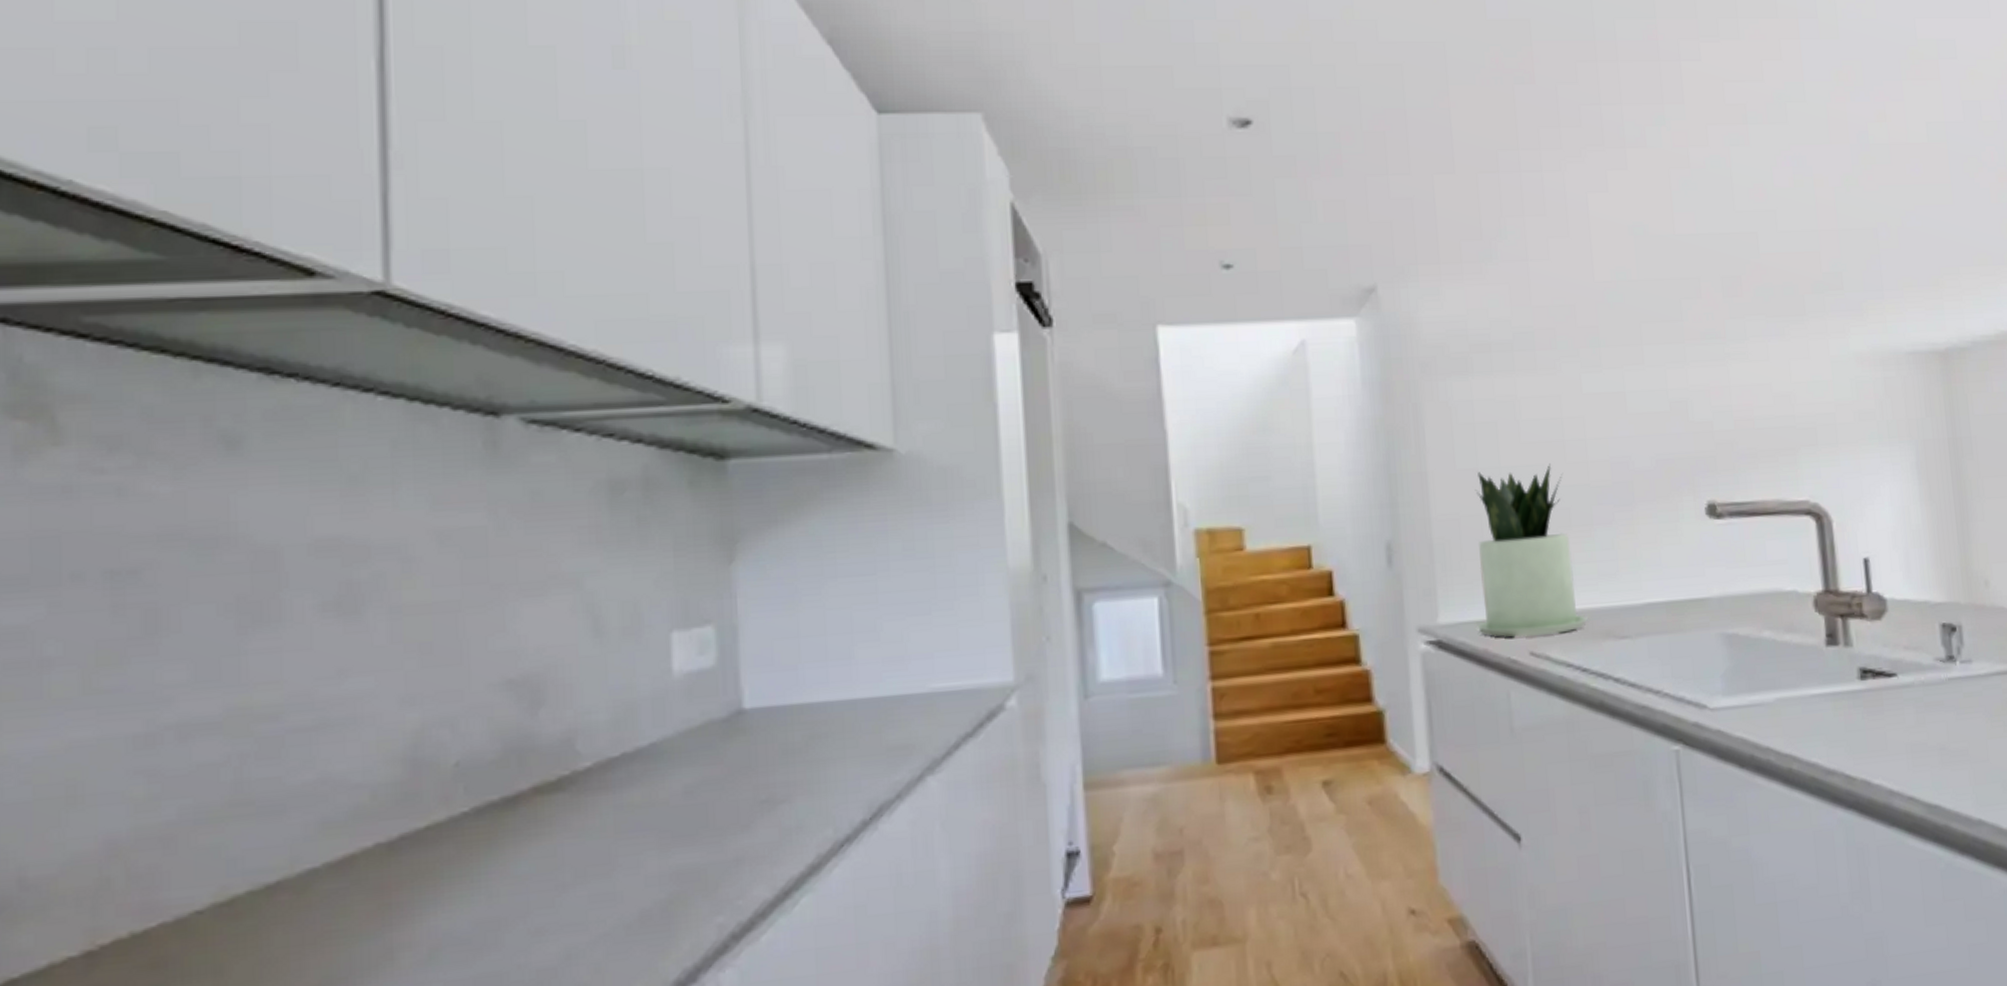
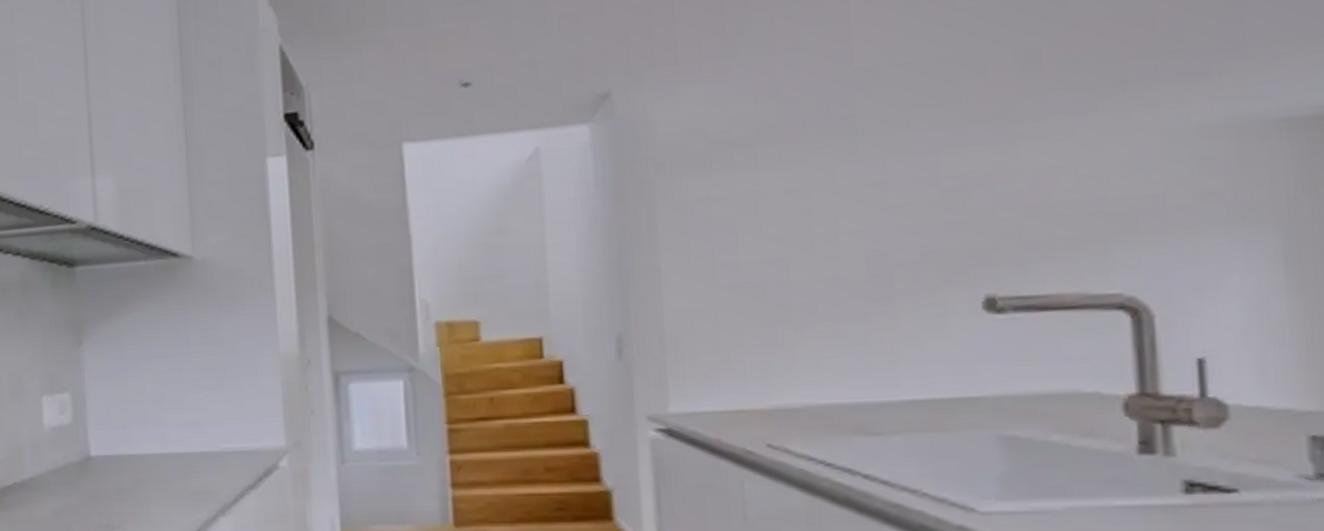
planter: present [1475,463,1588,638] -> none [709,258,834,429]

